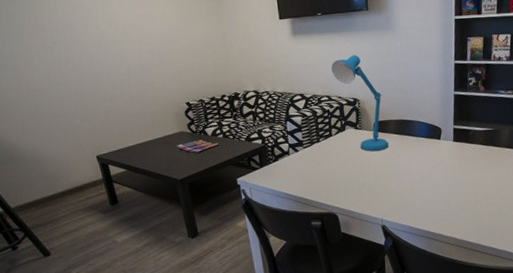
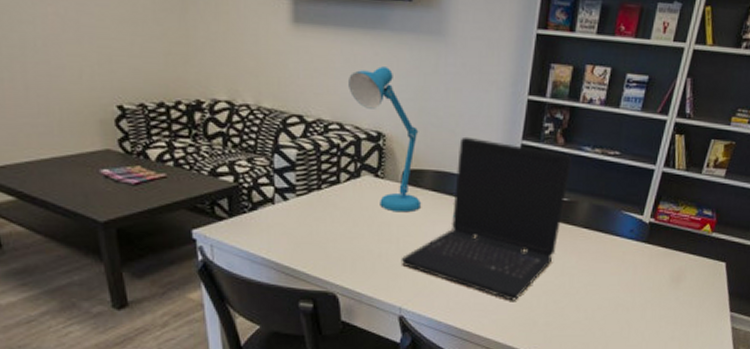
laptop: none [378,94,492,207] -> present [401,136,571,301]

